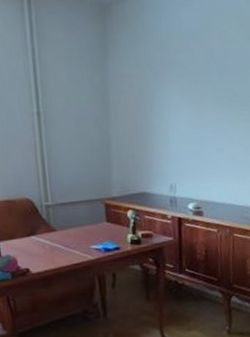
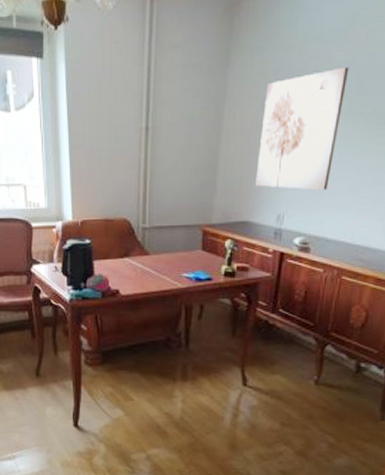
wall art: none [143,60,209,162] -> present [256,67,349,191]

